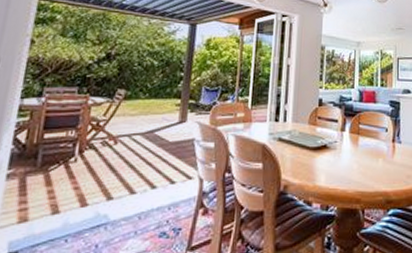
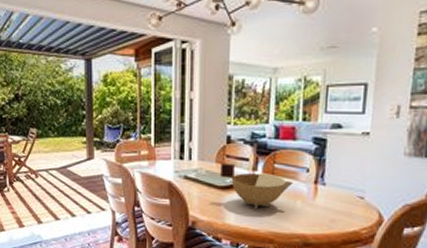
bowl: none [313,124,376,168] -> present [221,163,294,209]

